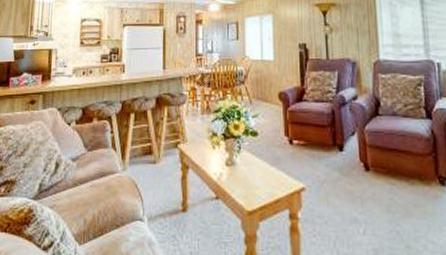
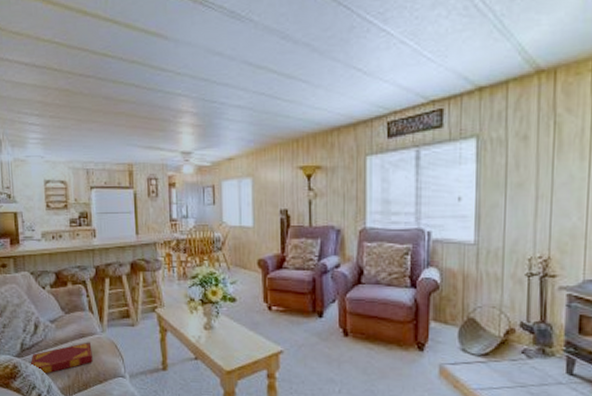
hardback book: none [46,181,112,220] -> present [30,342,93,375]

